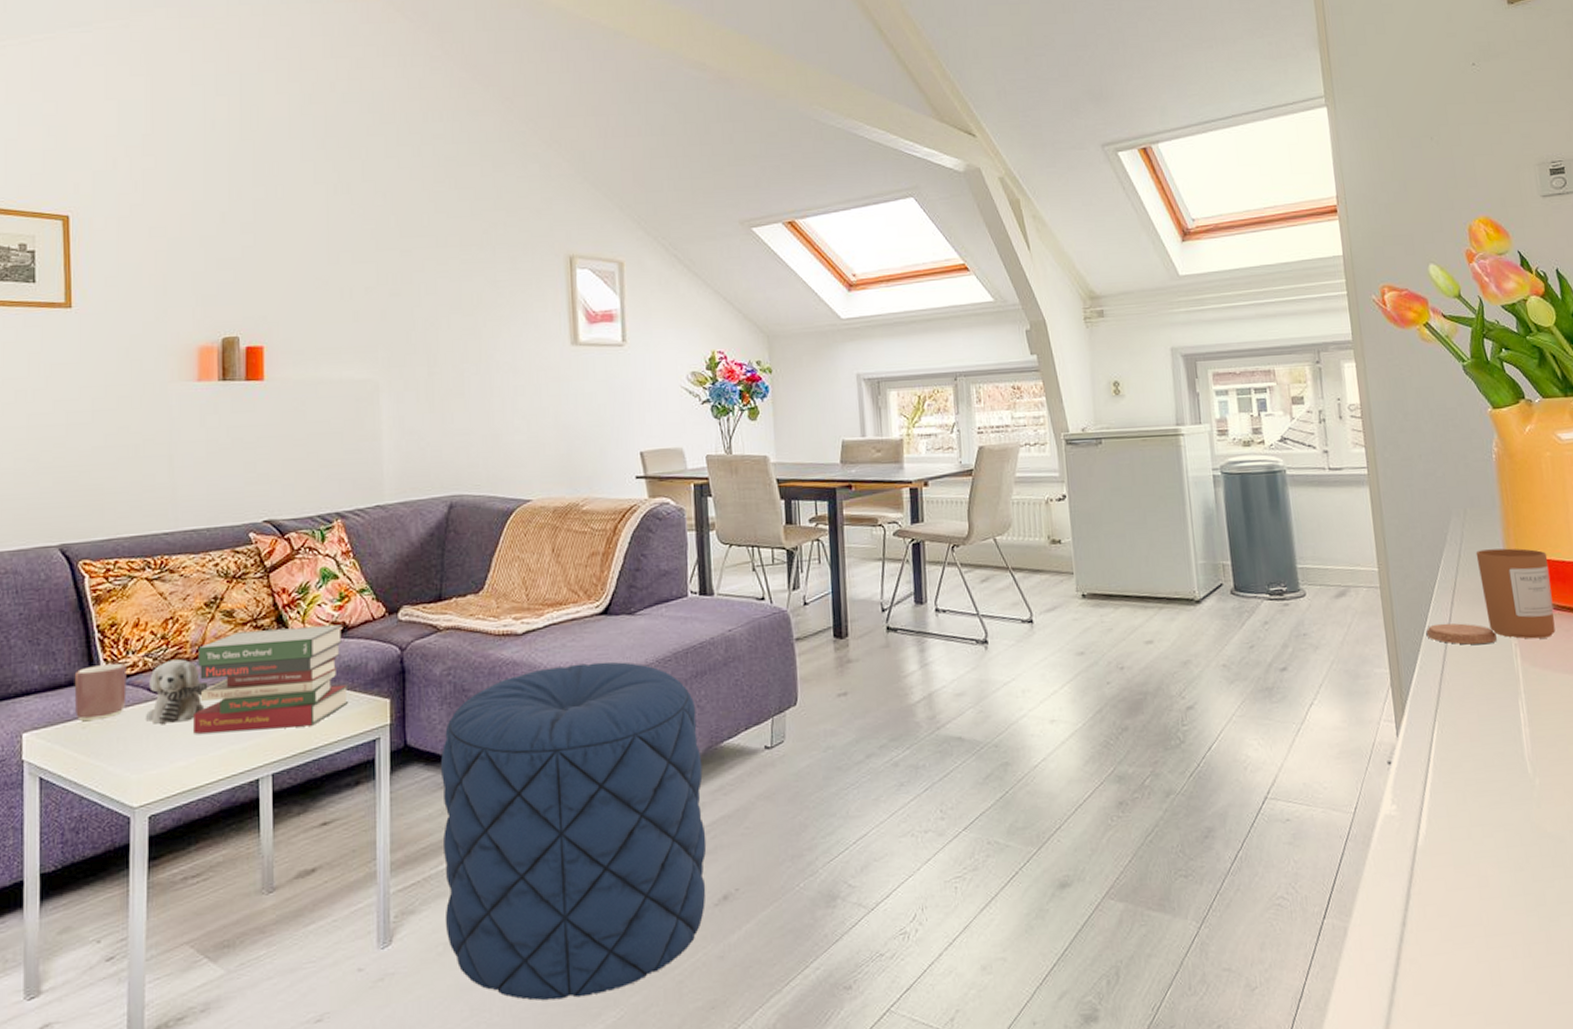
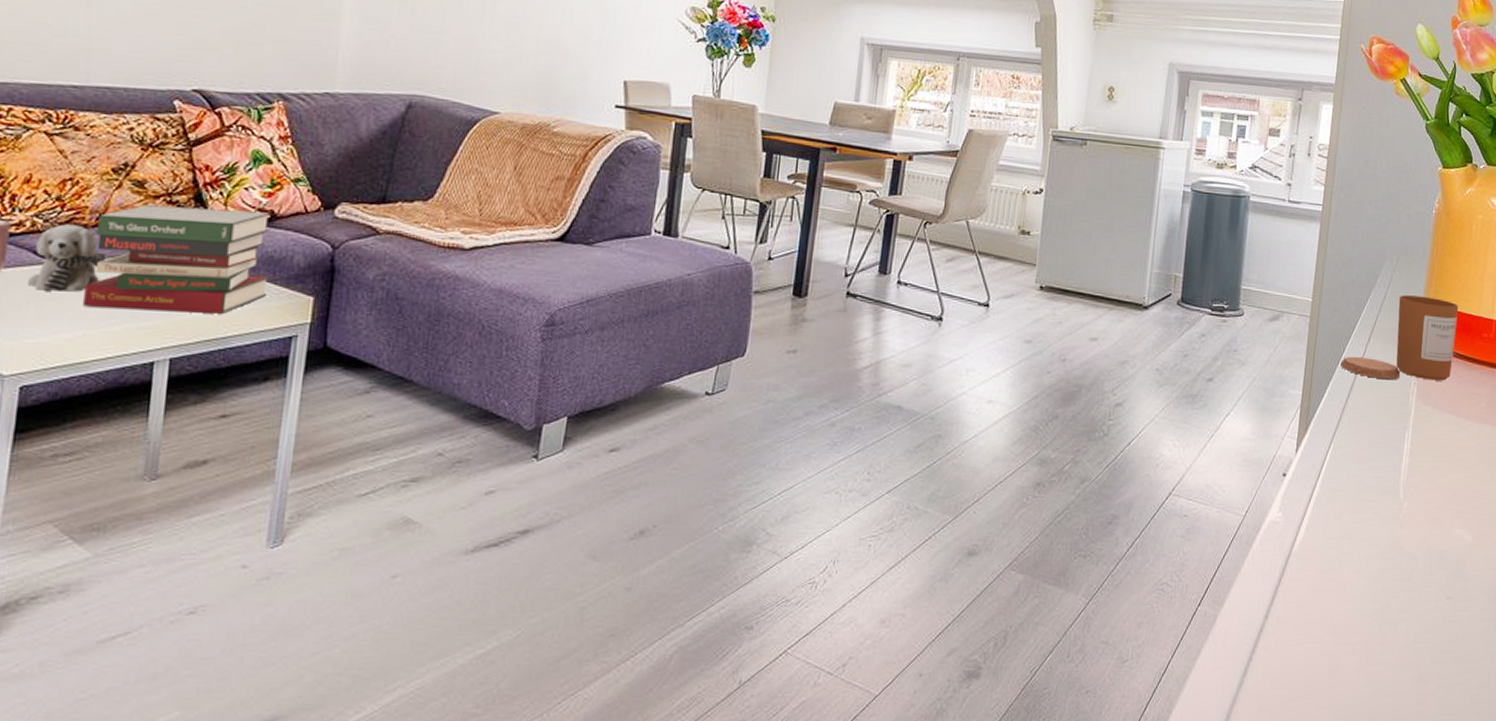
pouf: present [441,661,707,1001] -> none [344,287,642,614]

